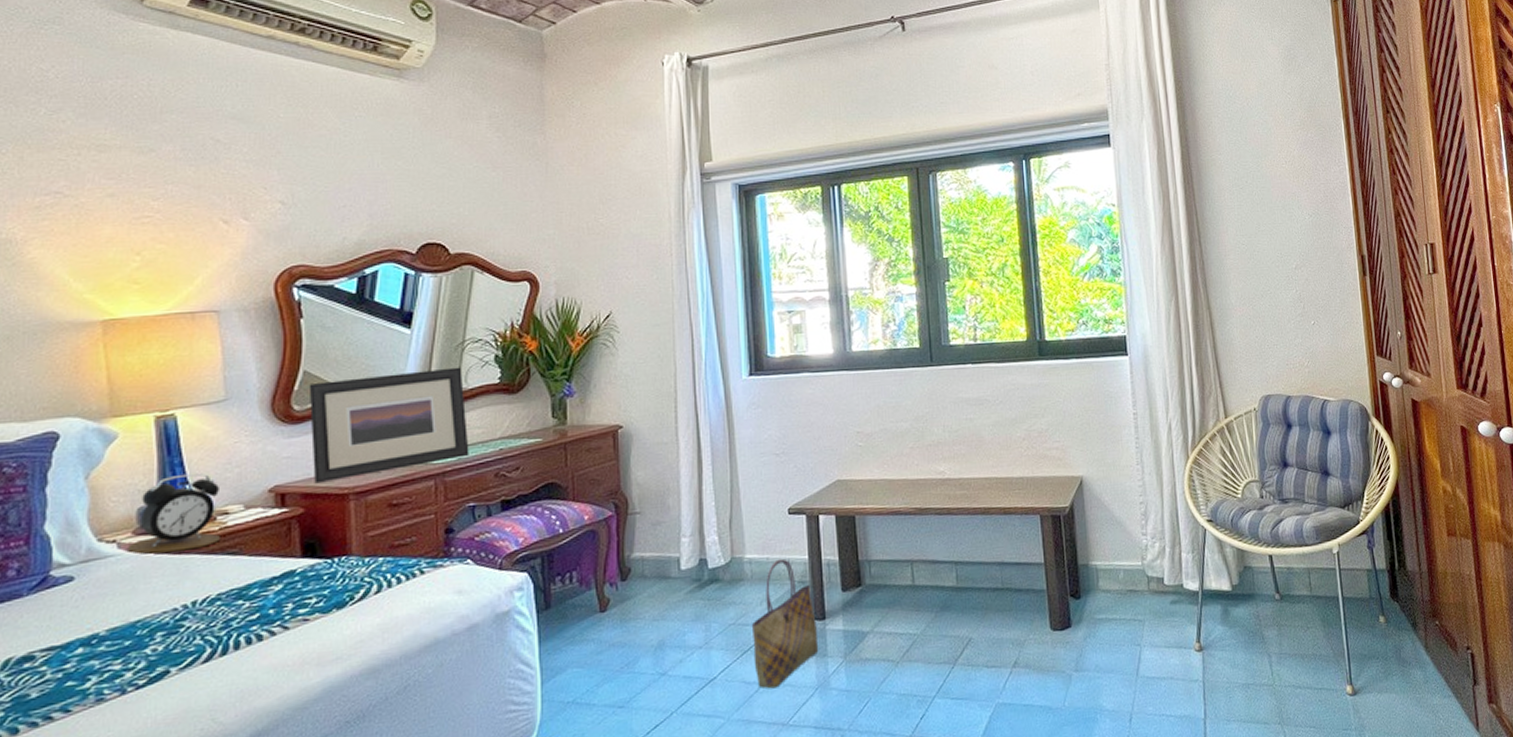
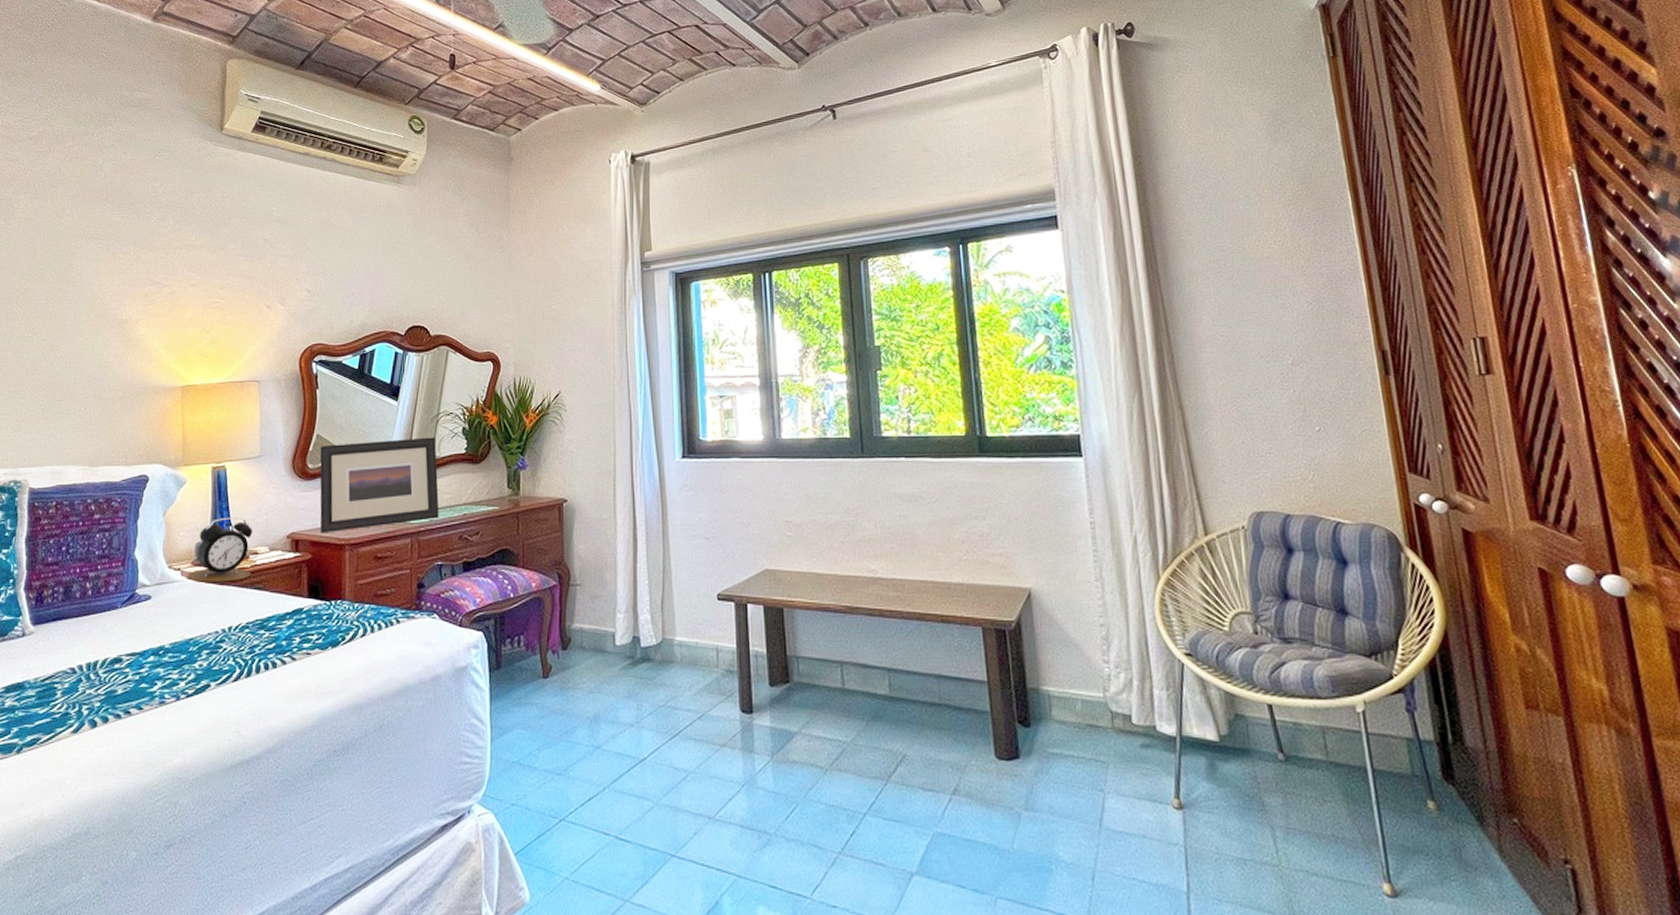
tote bag: present [751,558,819,689] -> none [680,645,746,778]

